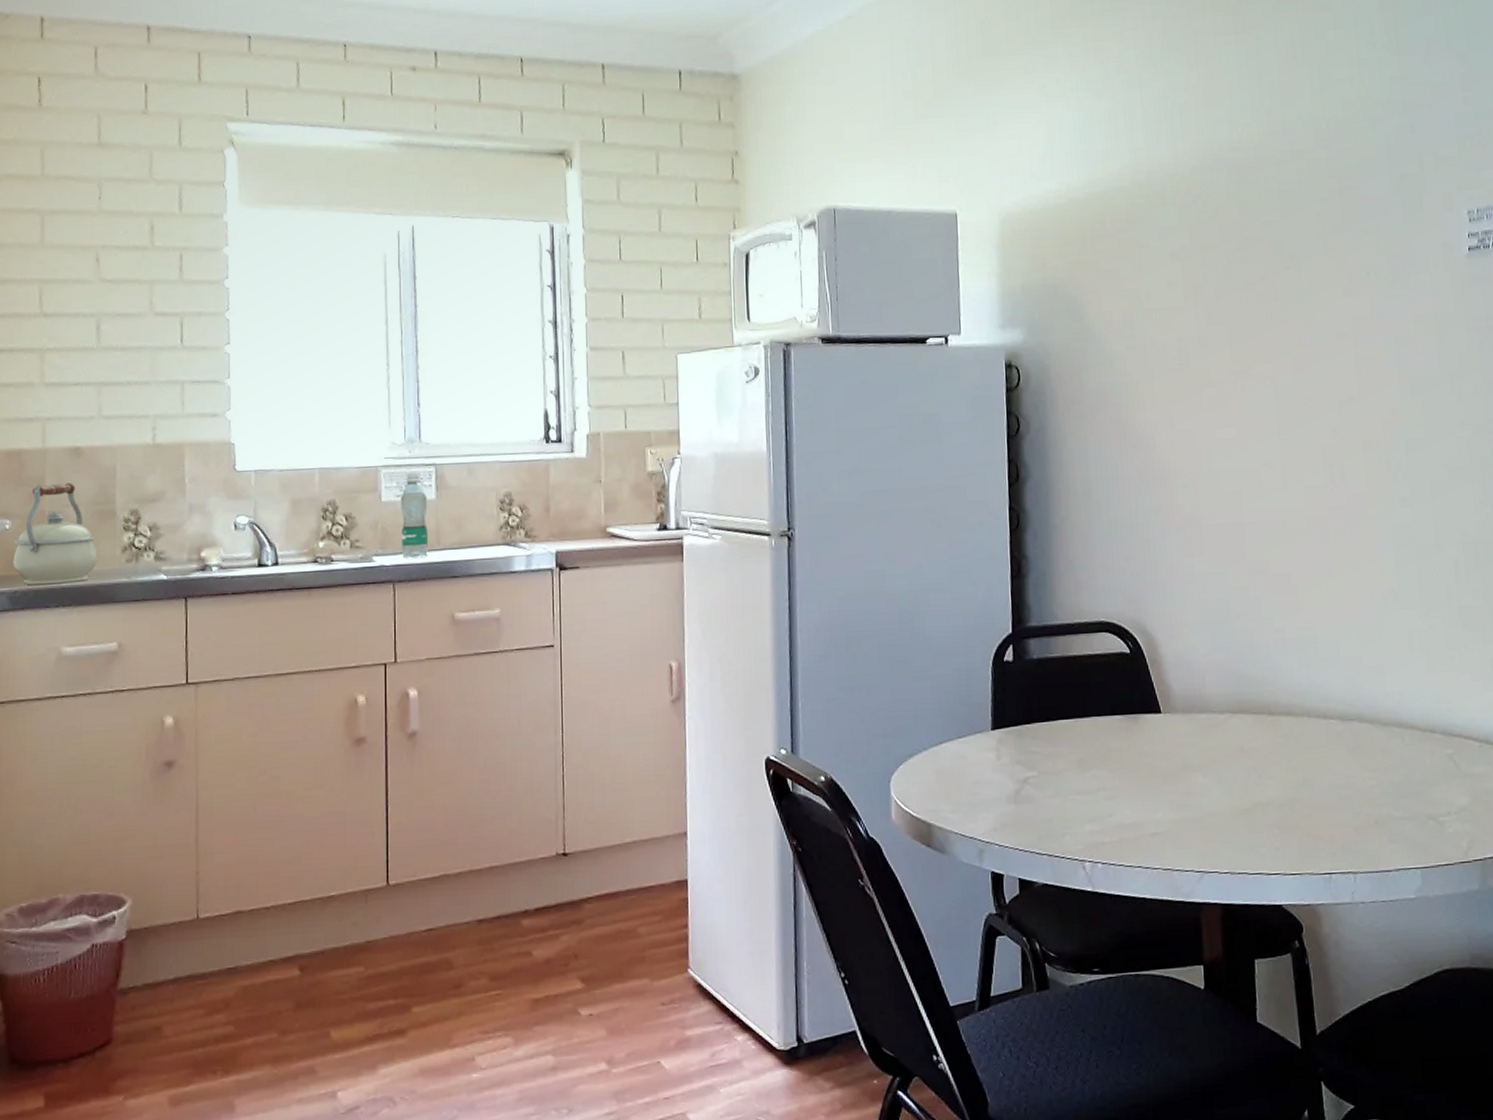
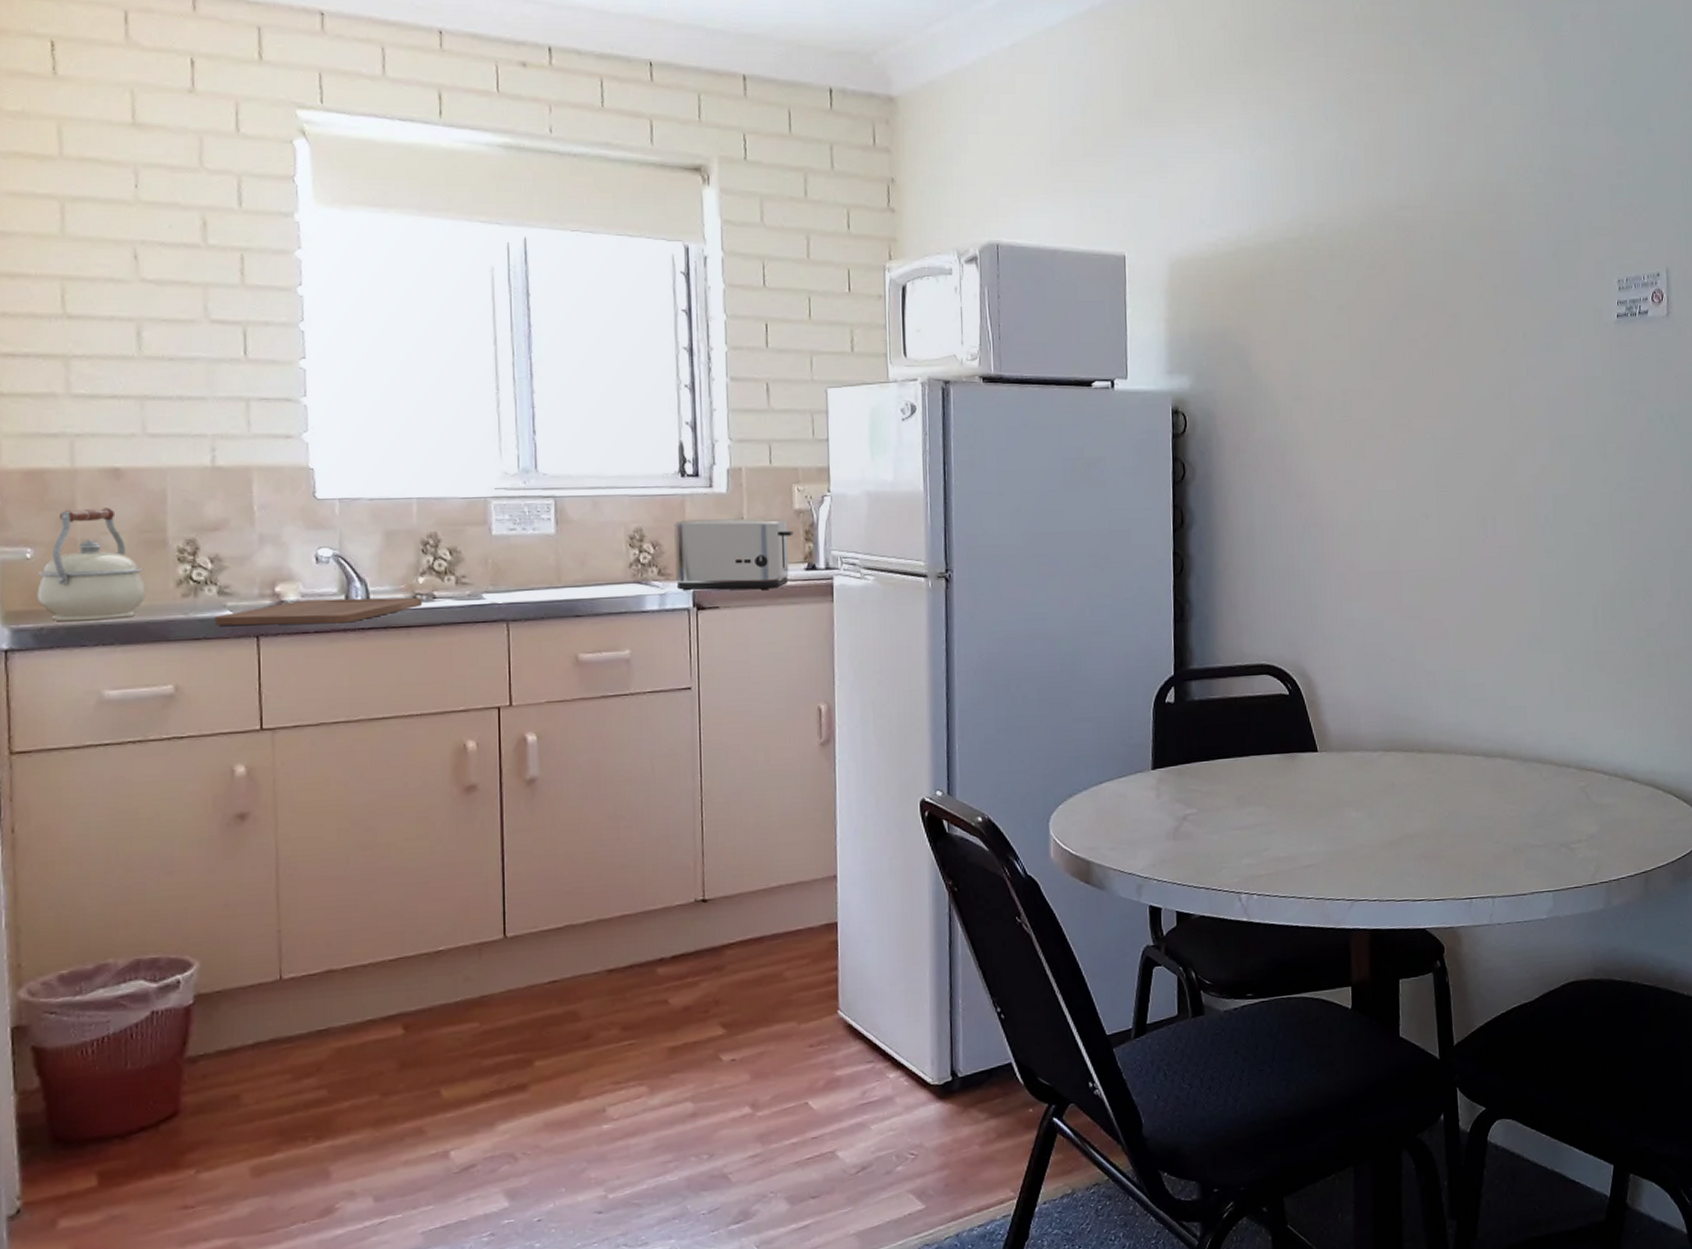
cutting board: none [151,560,322,588] -> present [214,597,423,626]
bottle: present [400,472,429,559] -> none [514,504,548,597]
toaster: none [538,481,647,552] -> present [673,518,794,591]

